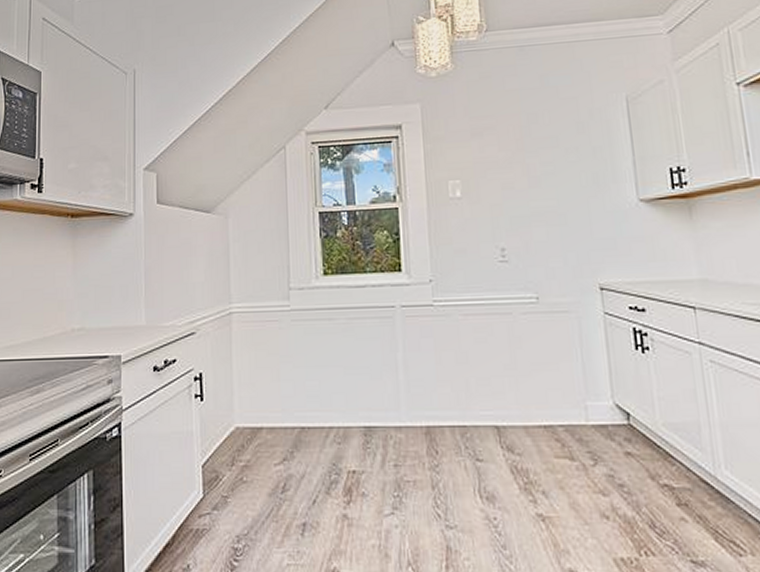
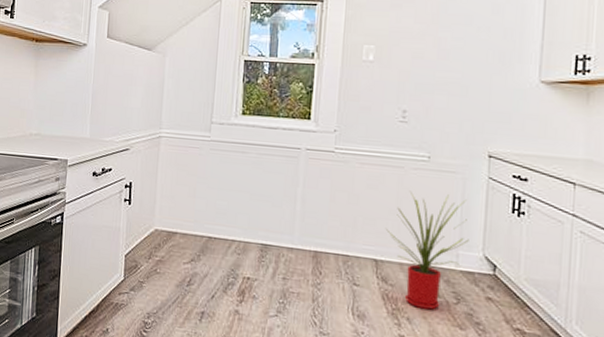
house plant: none [504,338,596,477] -> present [386,190,469,310]

